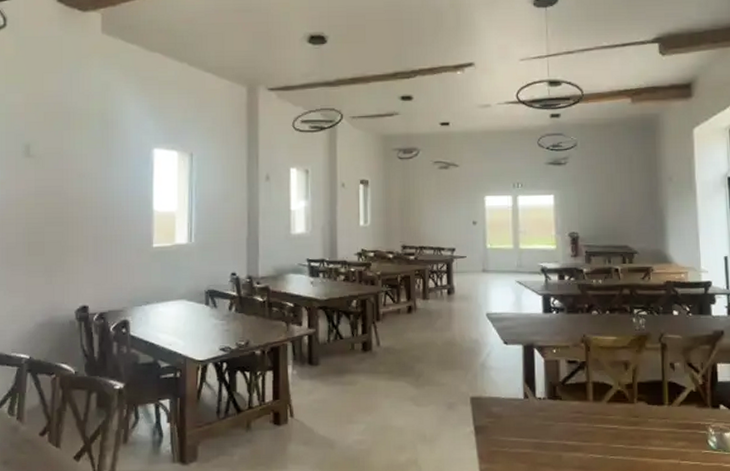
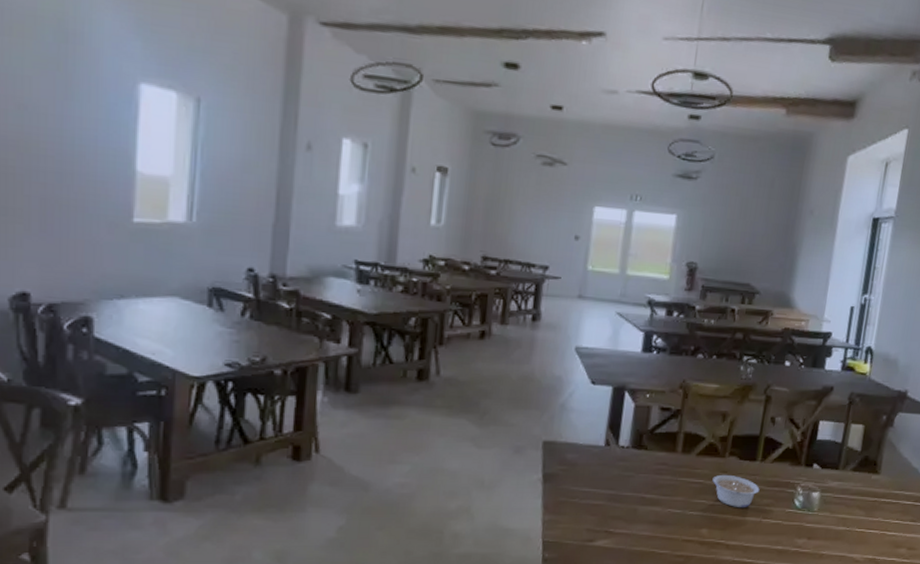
legume: none [626,419,673,451] -> present [712,474,760,508]

